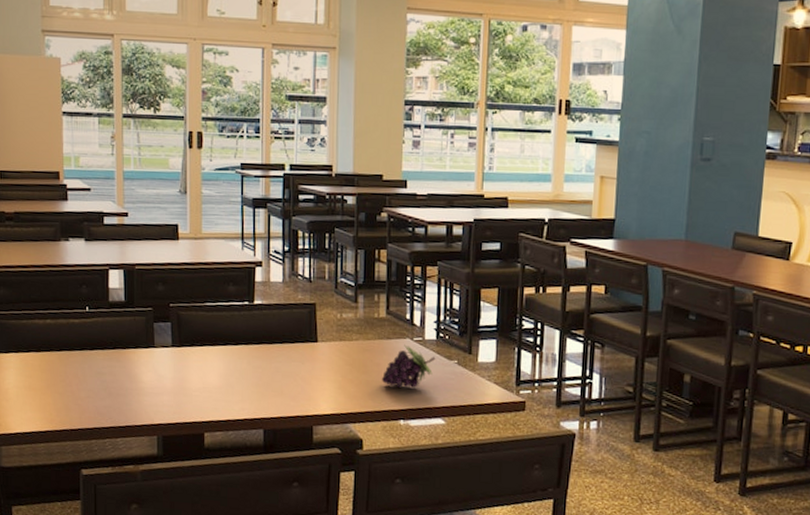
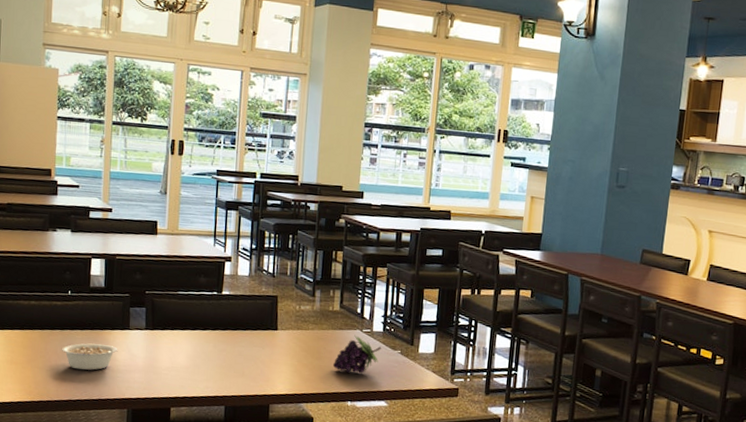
legume: none [82,364,144,395] -> present [61,343,118,370]

